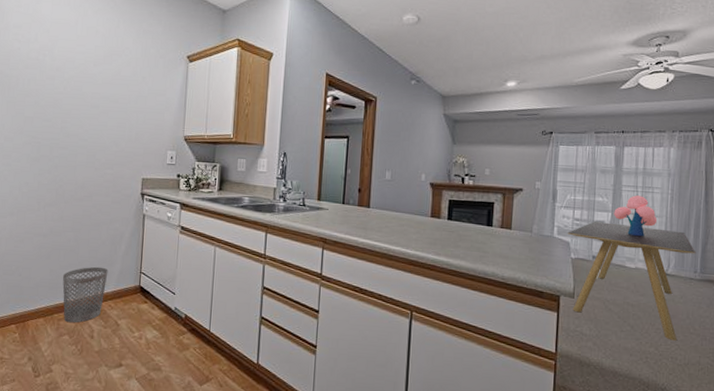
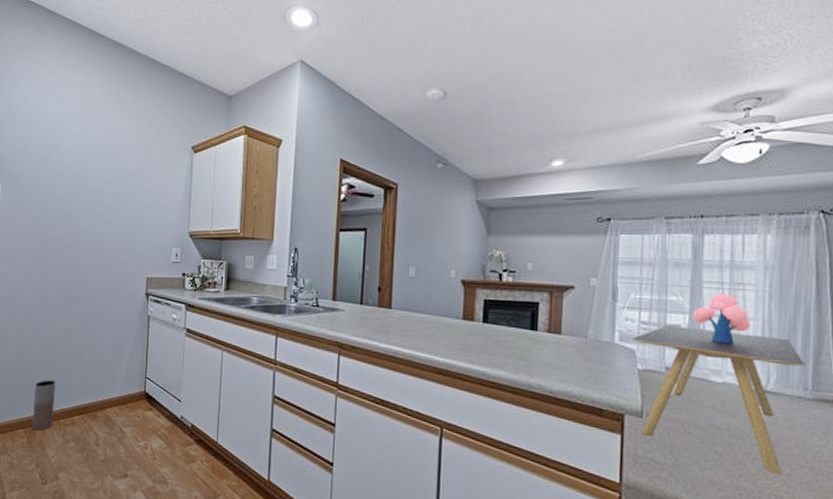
vase: none [25,276,49,326] -> present [32,380,56,431]
wastebasket: present [62,266,108,323] -> none [68,370,114,430]

